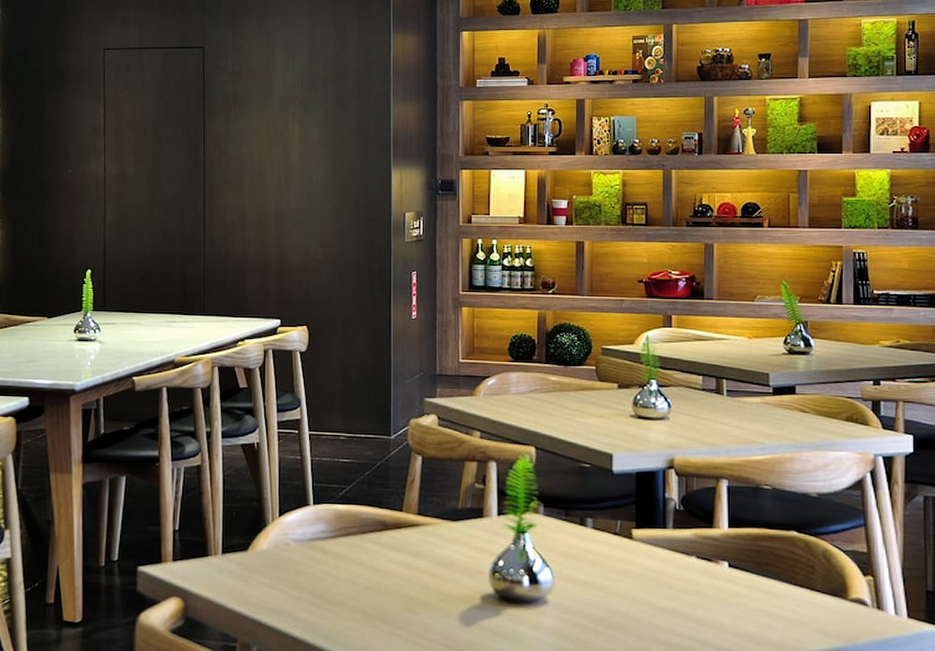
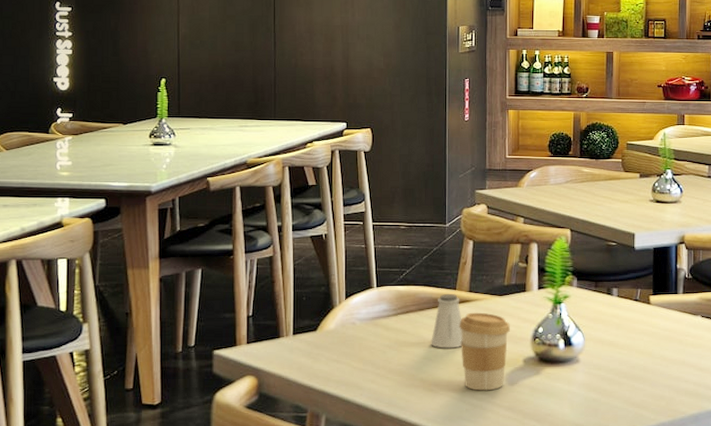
saltshaker: none [374,515,411,579] -> present [431,293,463,349]
coffee cup: none [406,538,465,631] -> present [459,312,510,391]

